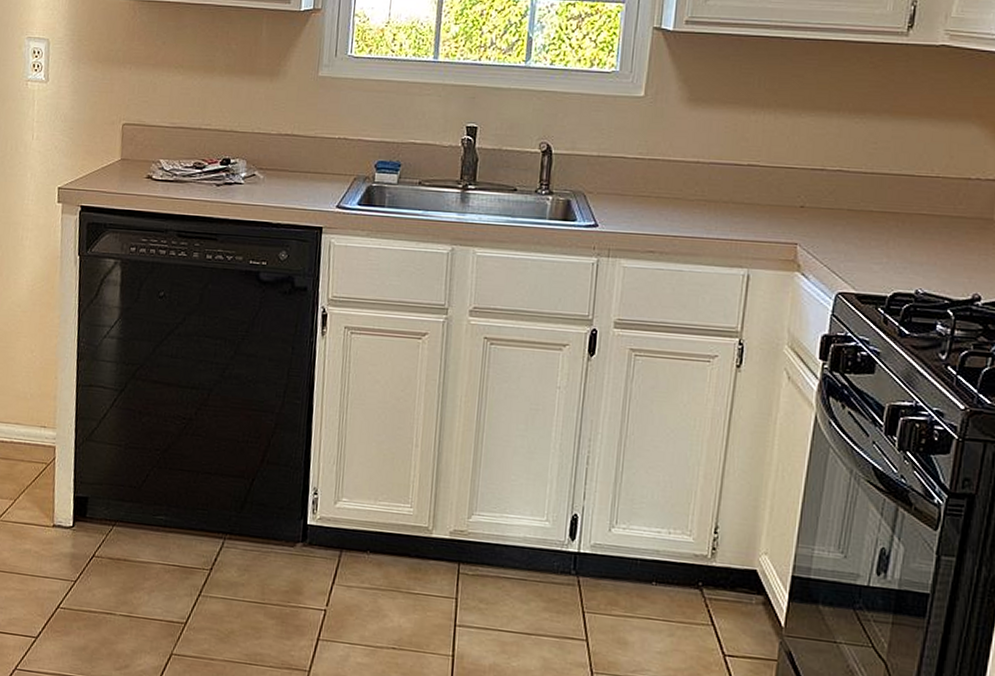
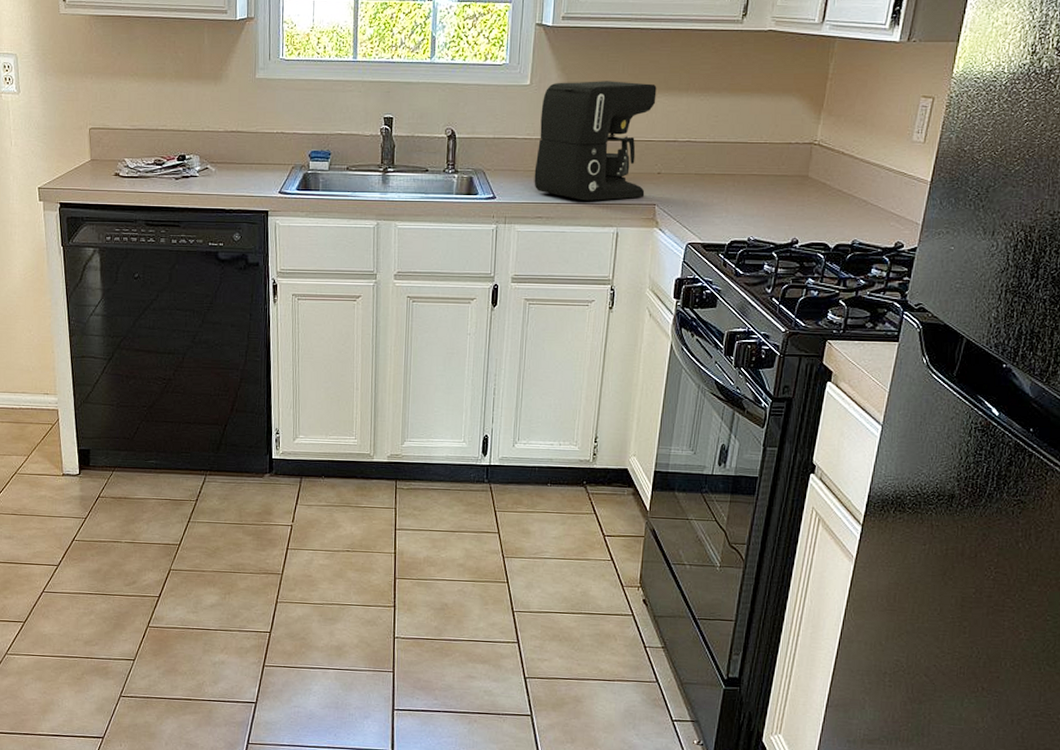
coffee maker: none [645,95,801,236] -> present [534,81,657,201]

